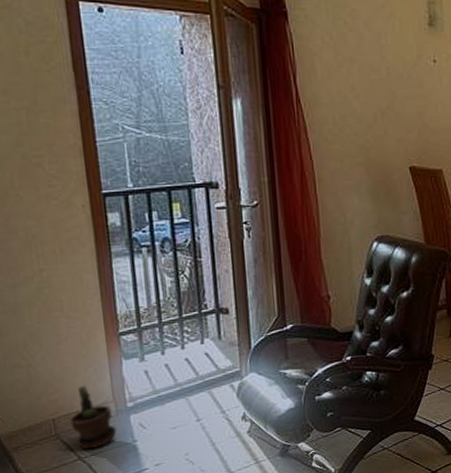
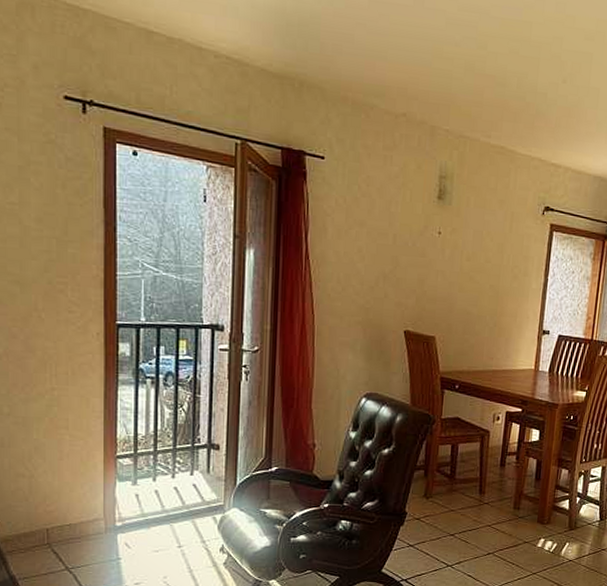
potted plant: present [70,385,117,450] -> none [62,500,103,562]

